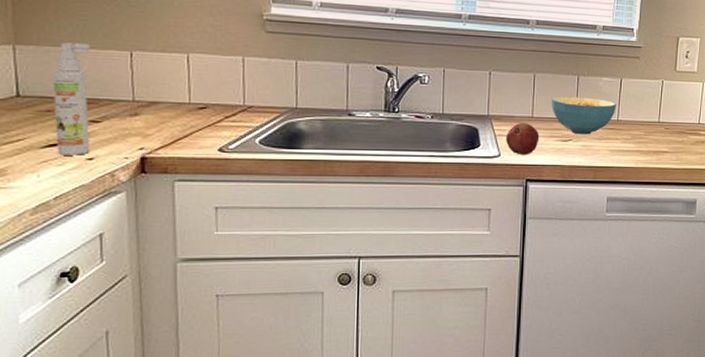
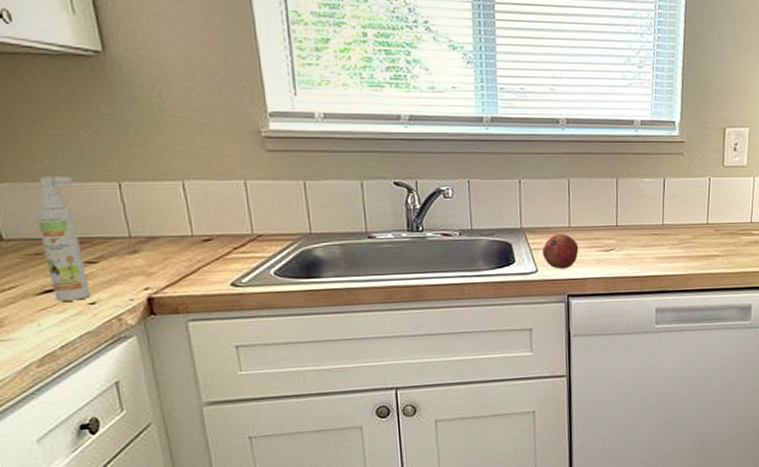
cereal bowl: present [551,96,616,135] -> none [588,201,660,243]

